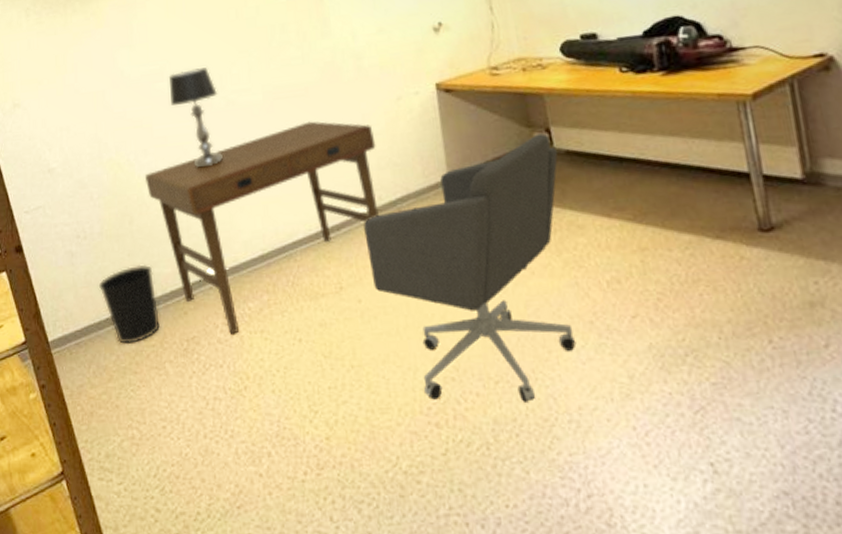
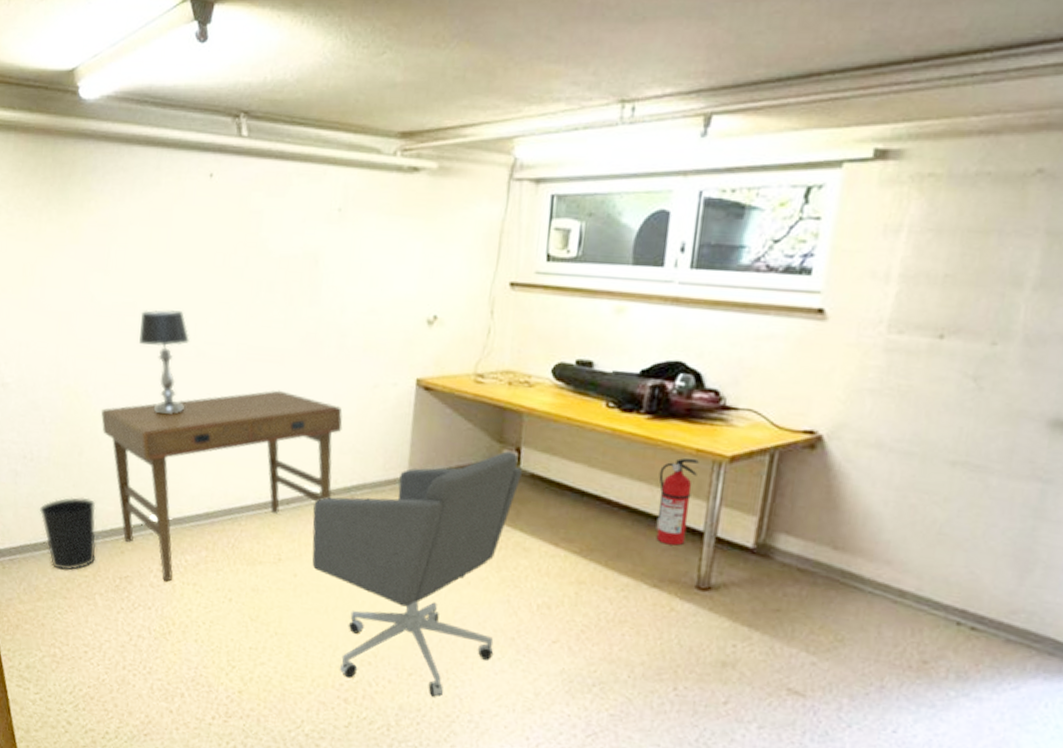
fire extinguisher: none [688,103,734,193] -> present [656,458,699,546]

